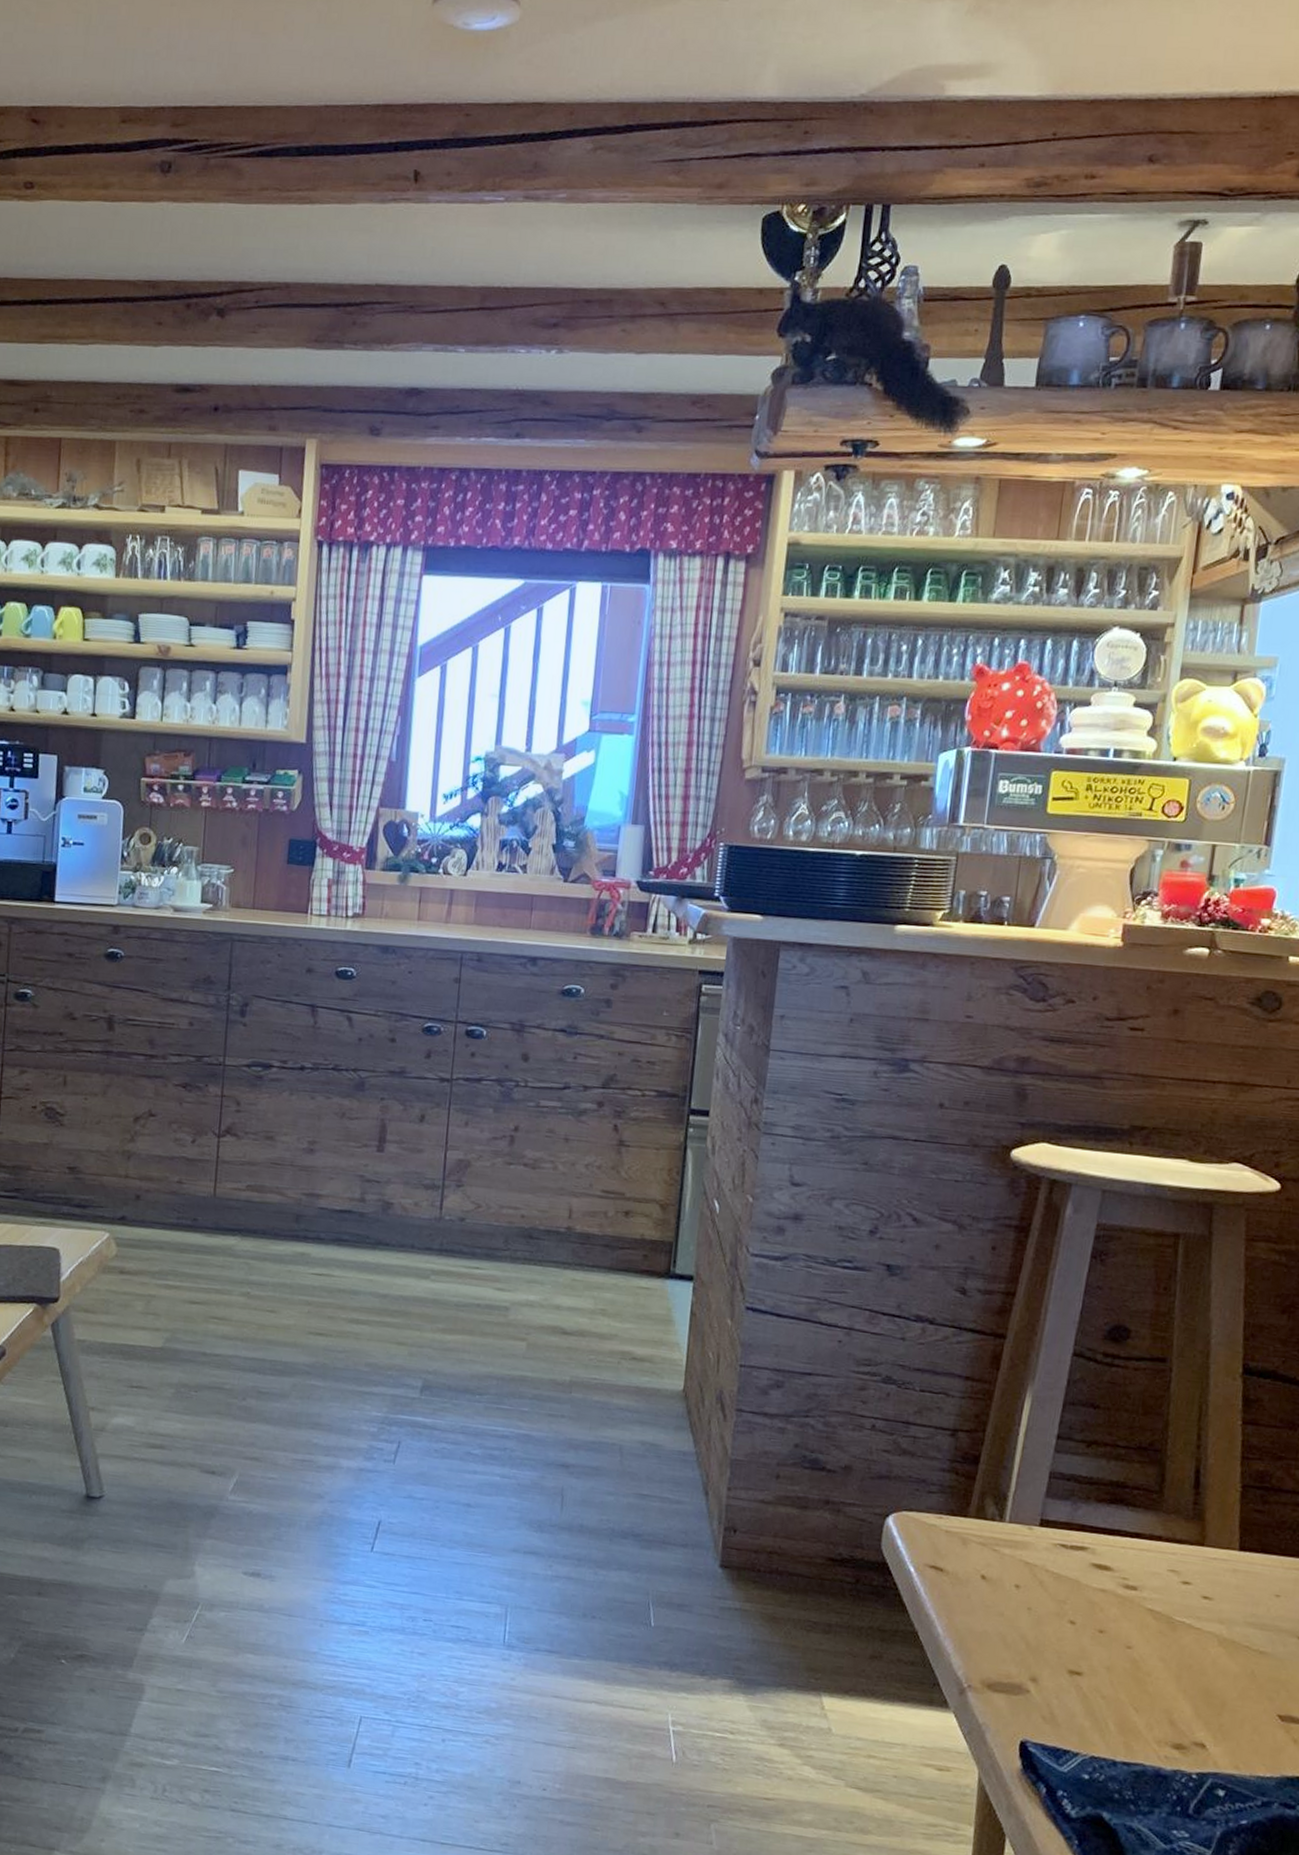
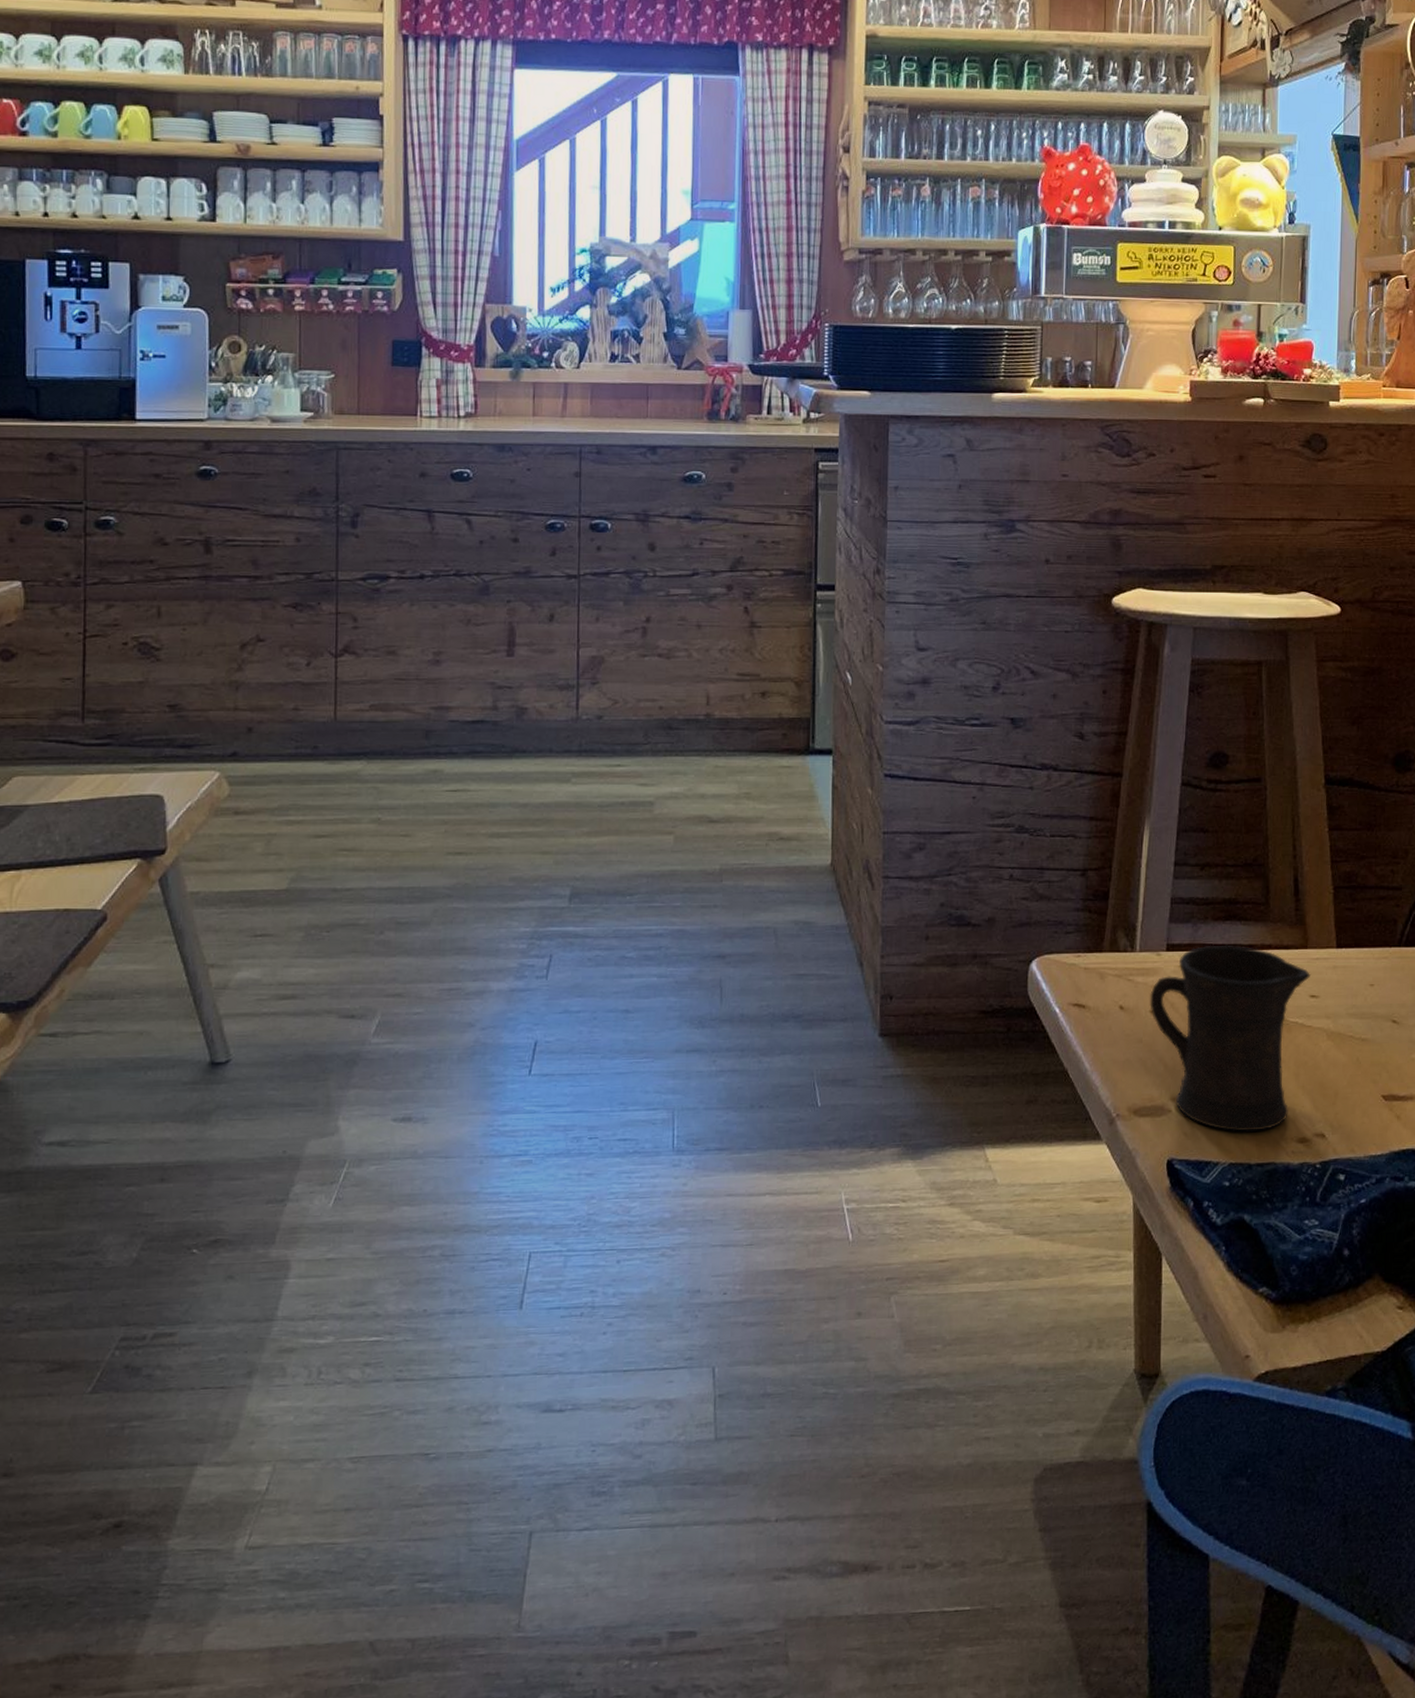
mug: none [1015,1526,1206,1729] -> present [1149,944,1311,1132]

